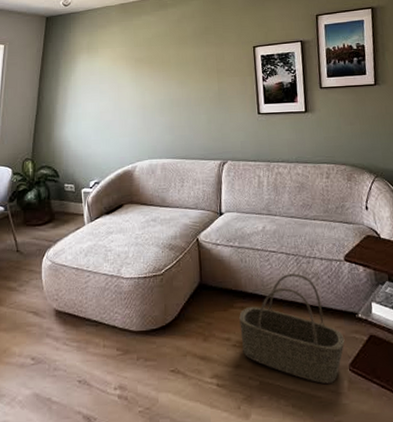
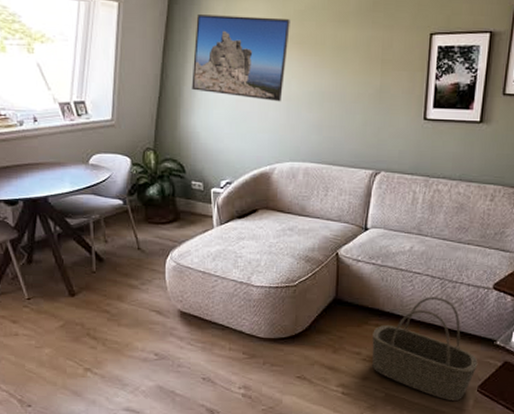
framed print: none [63,45,141,111] -> present [191,14,290,102]

